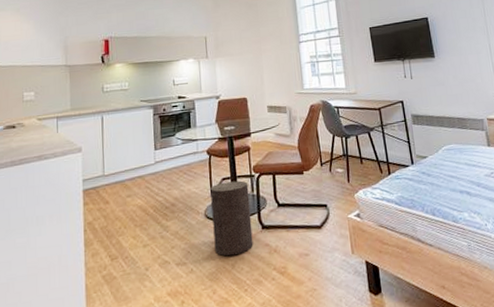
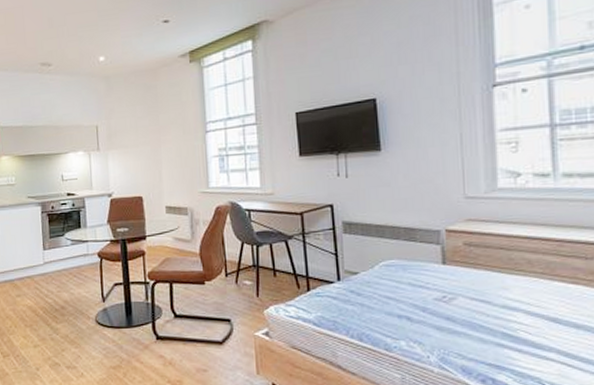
stool: present [210,180,253,256] -> none [101,287,147,364]

